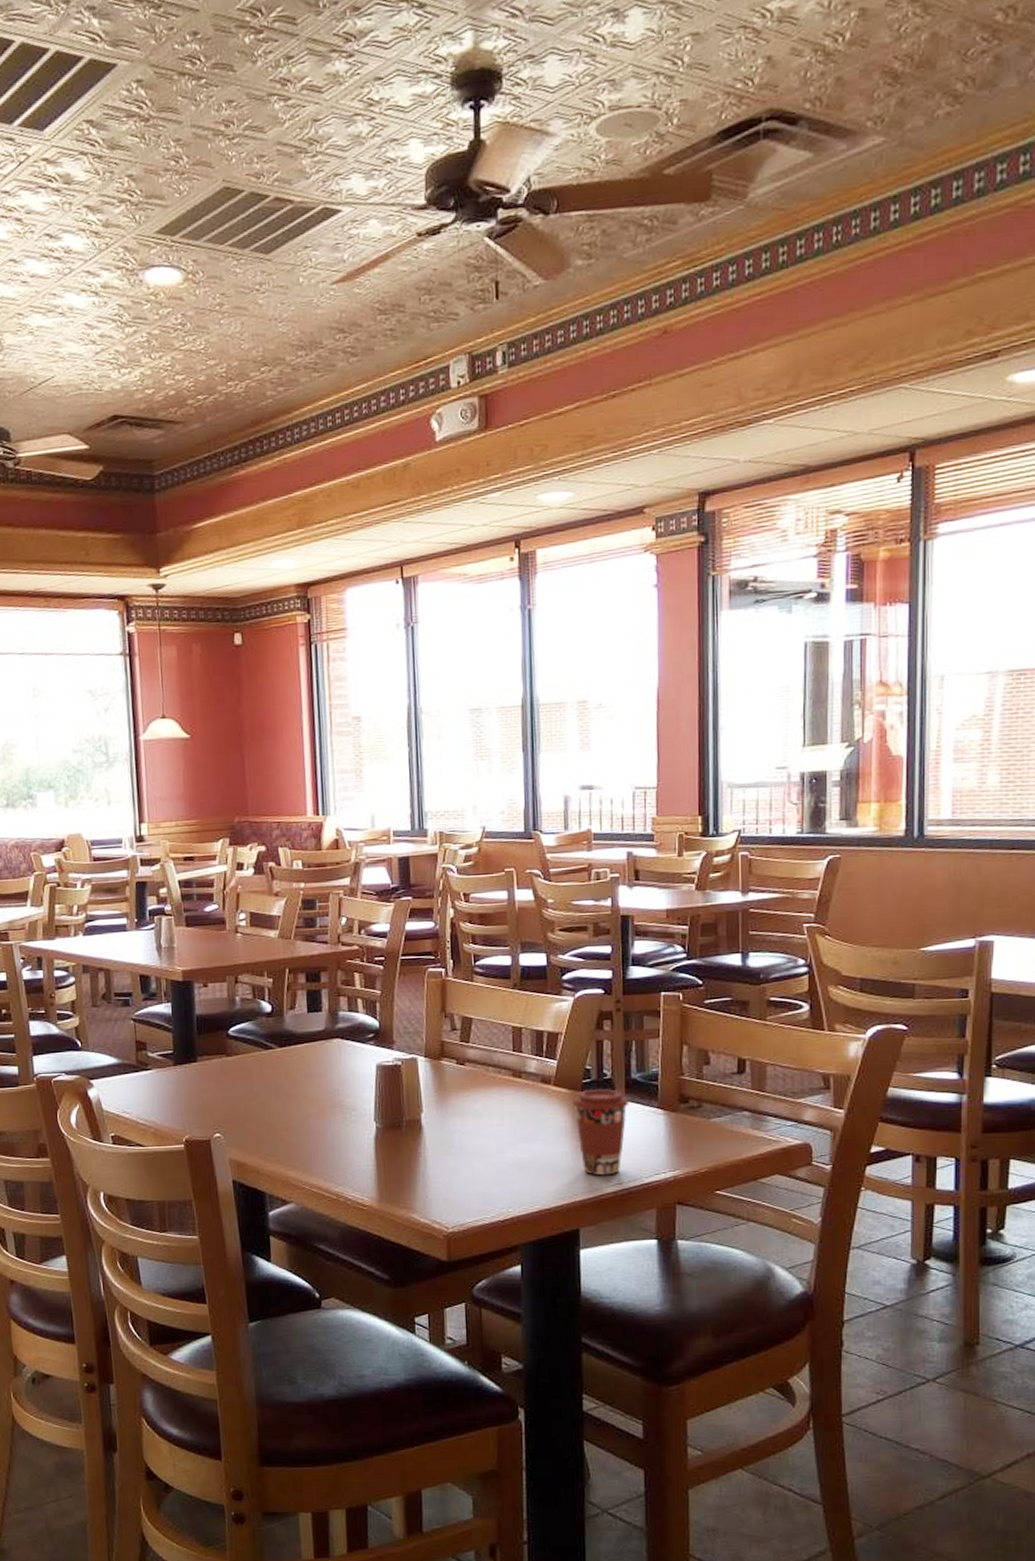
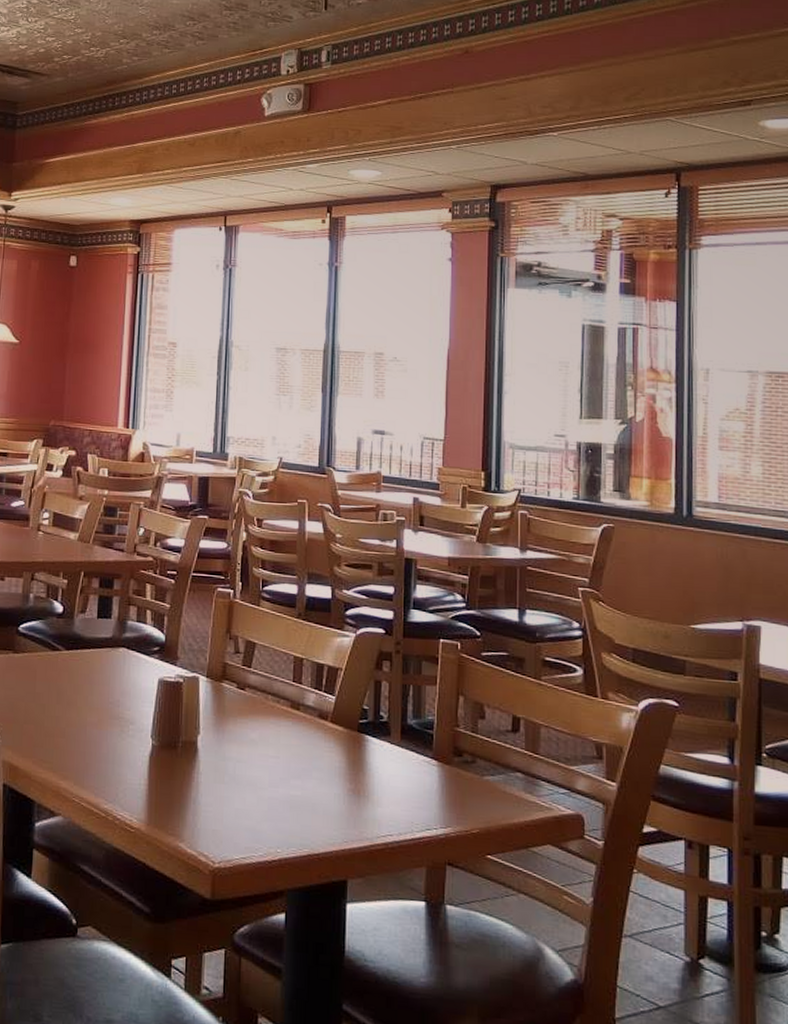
coffee cup: present [572,1089,629,1176] -> none [348,731,404,825]

